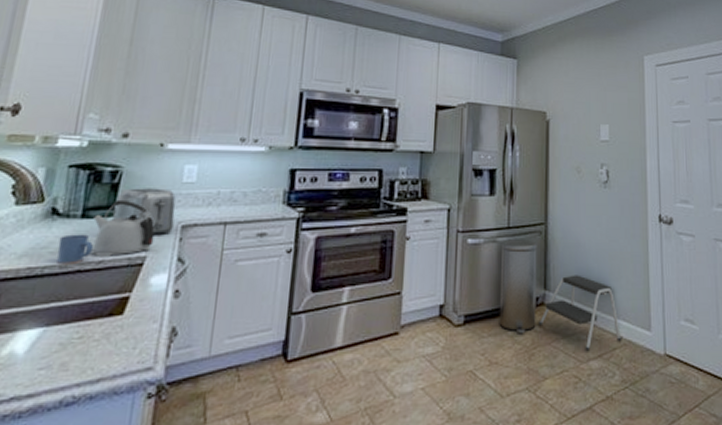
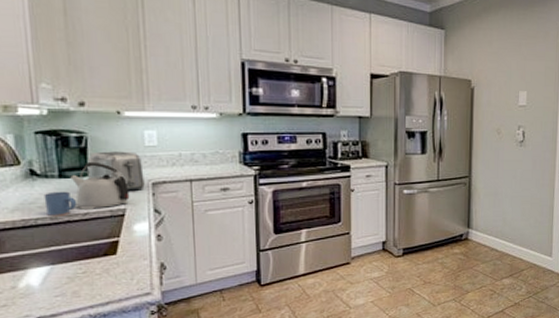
pedal bin: present [499,239,537,333] -> none [431,189,462,261]
step stool: present [538,275,622,352] -> none [462,216,529,273]

